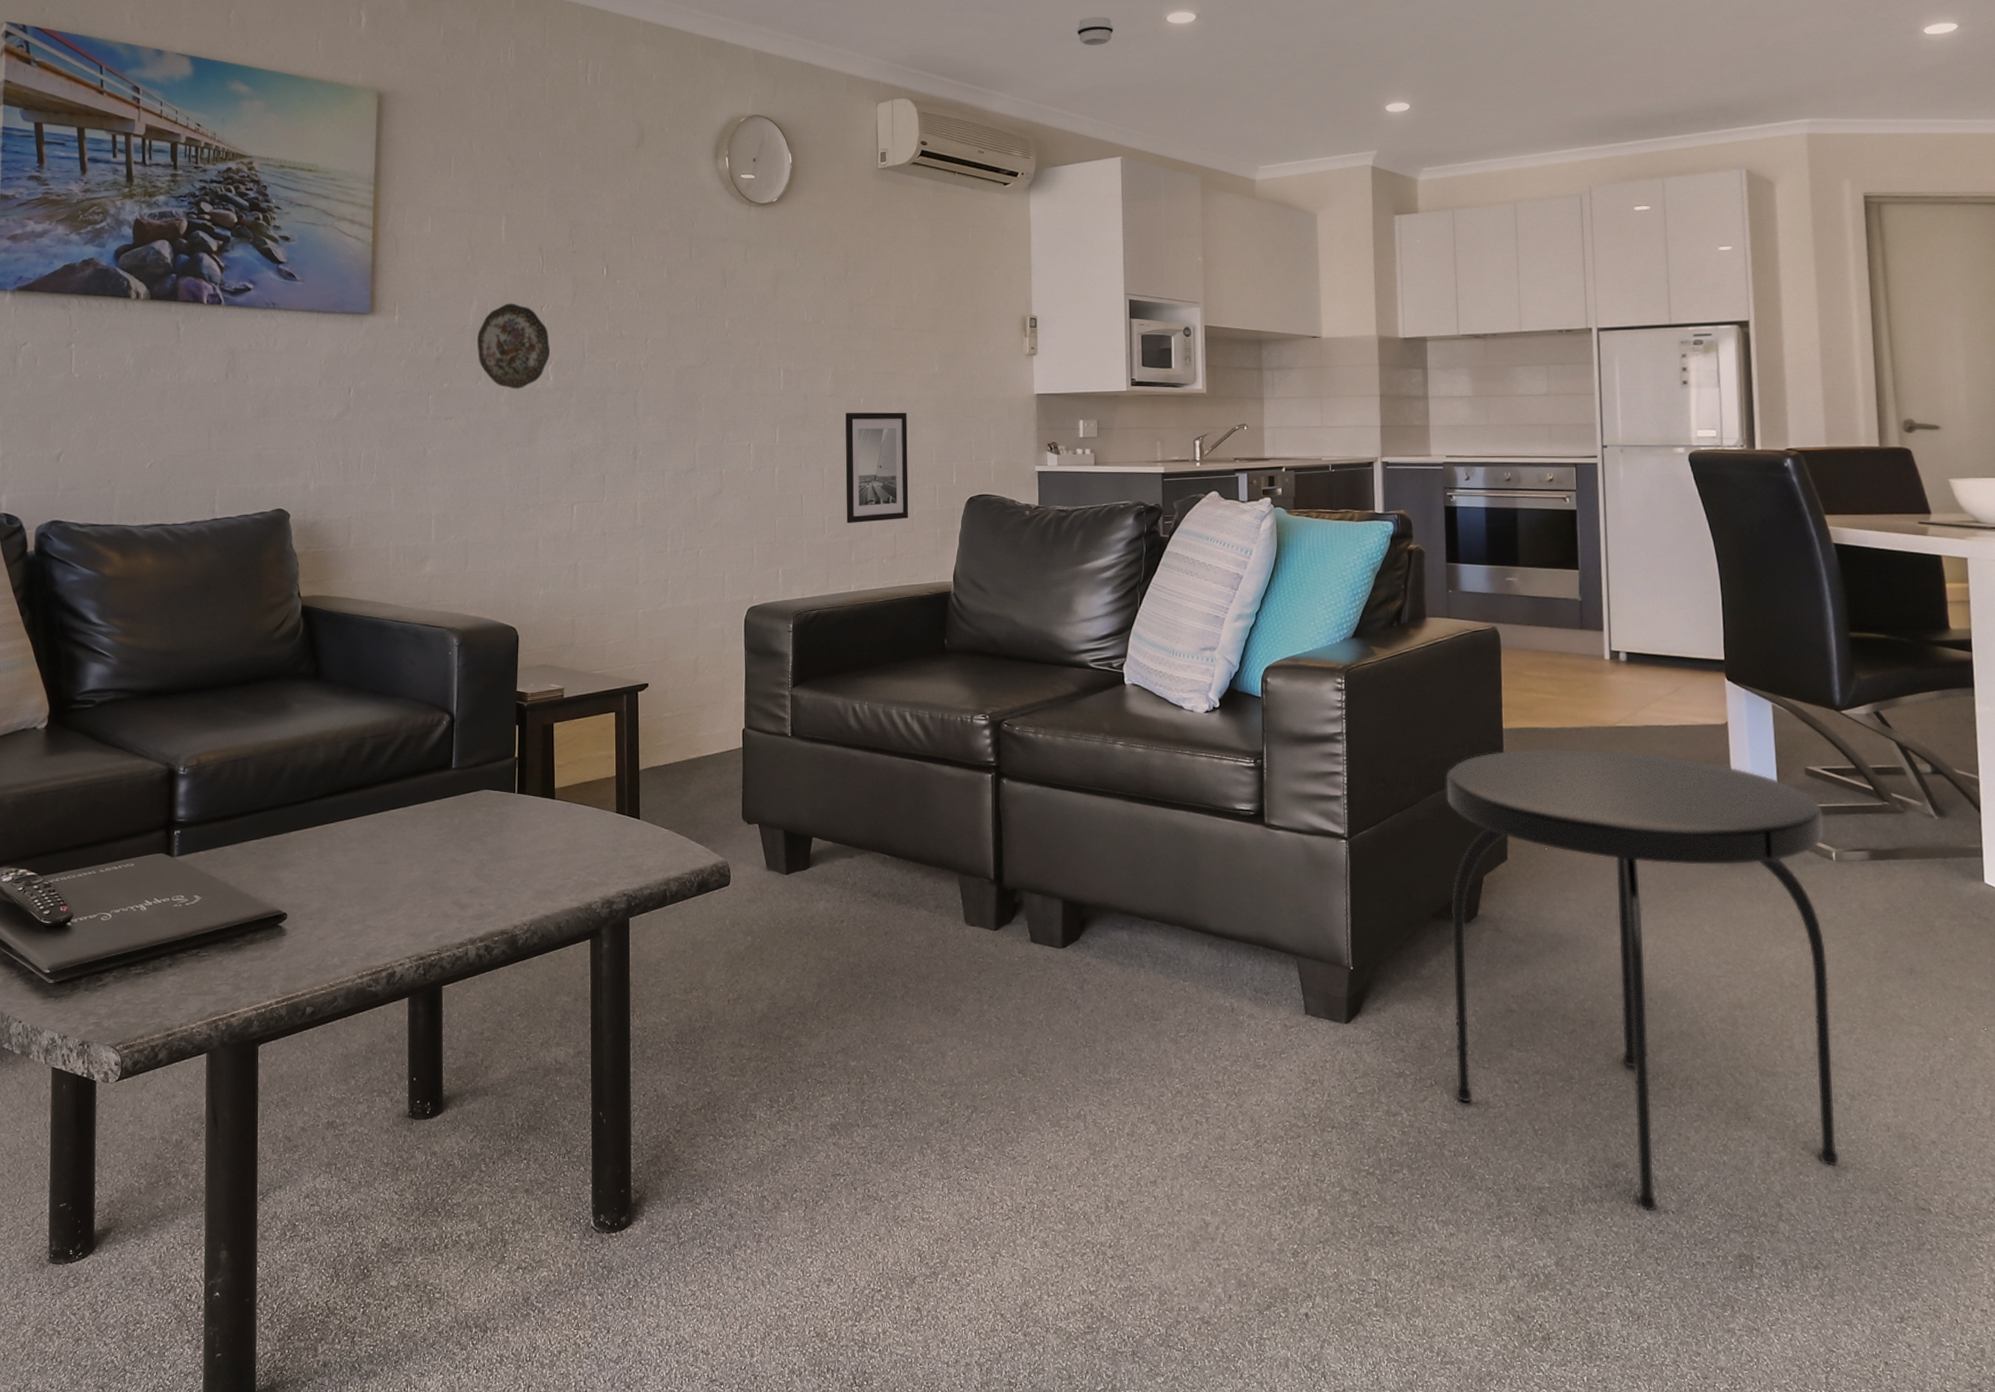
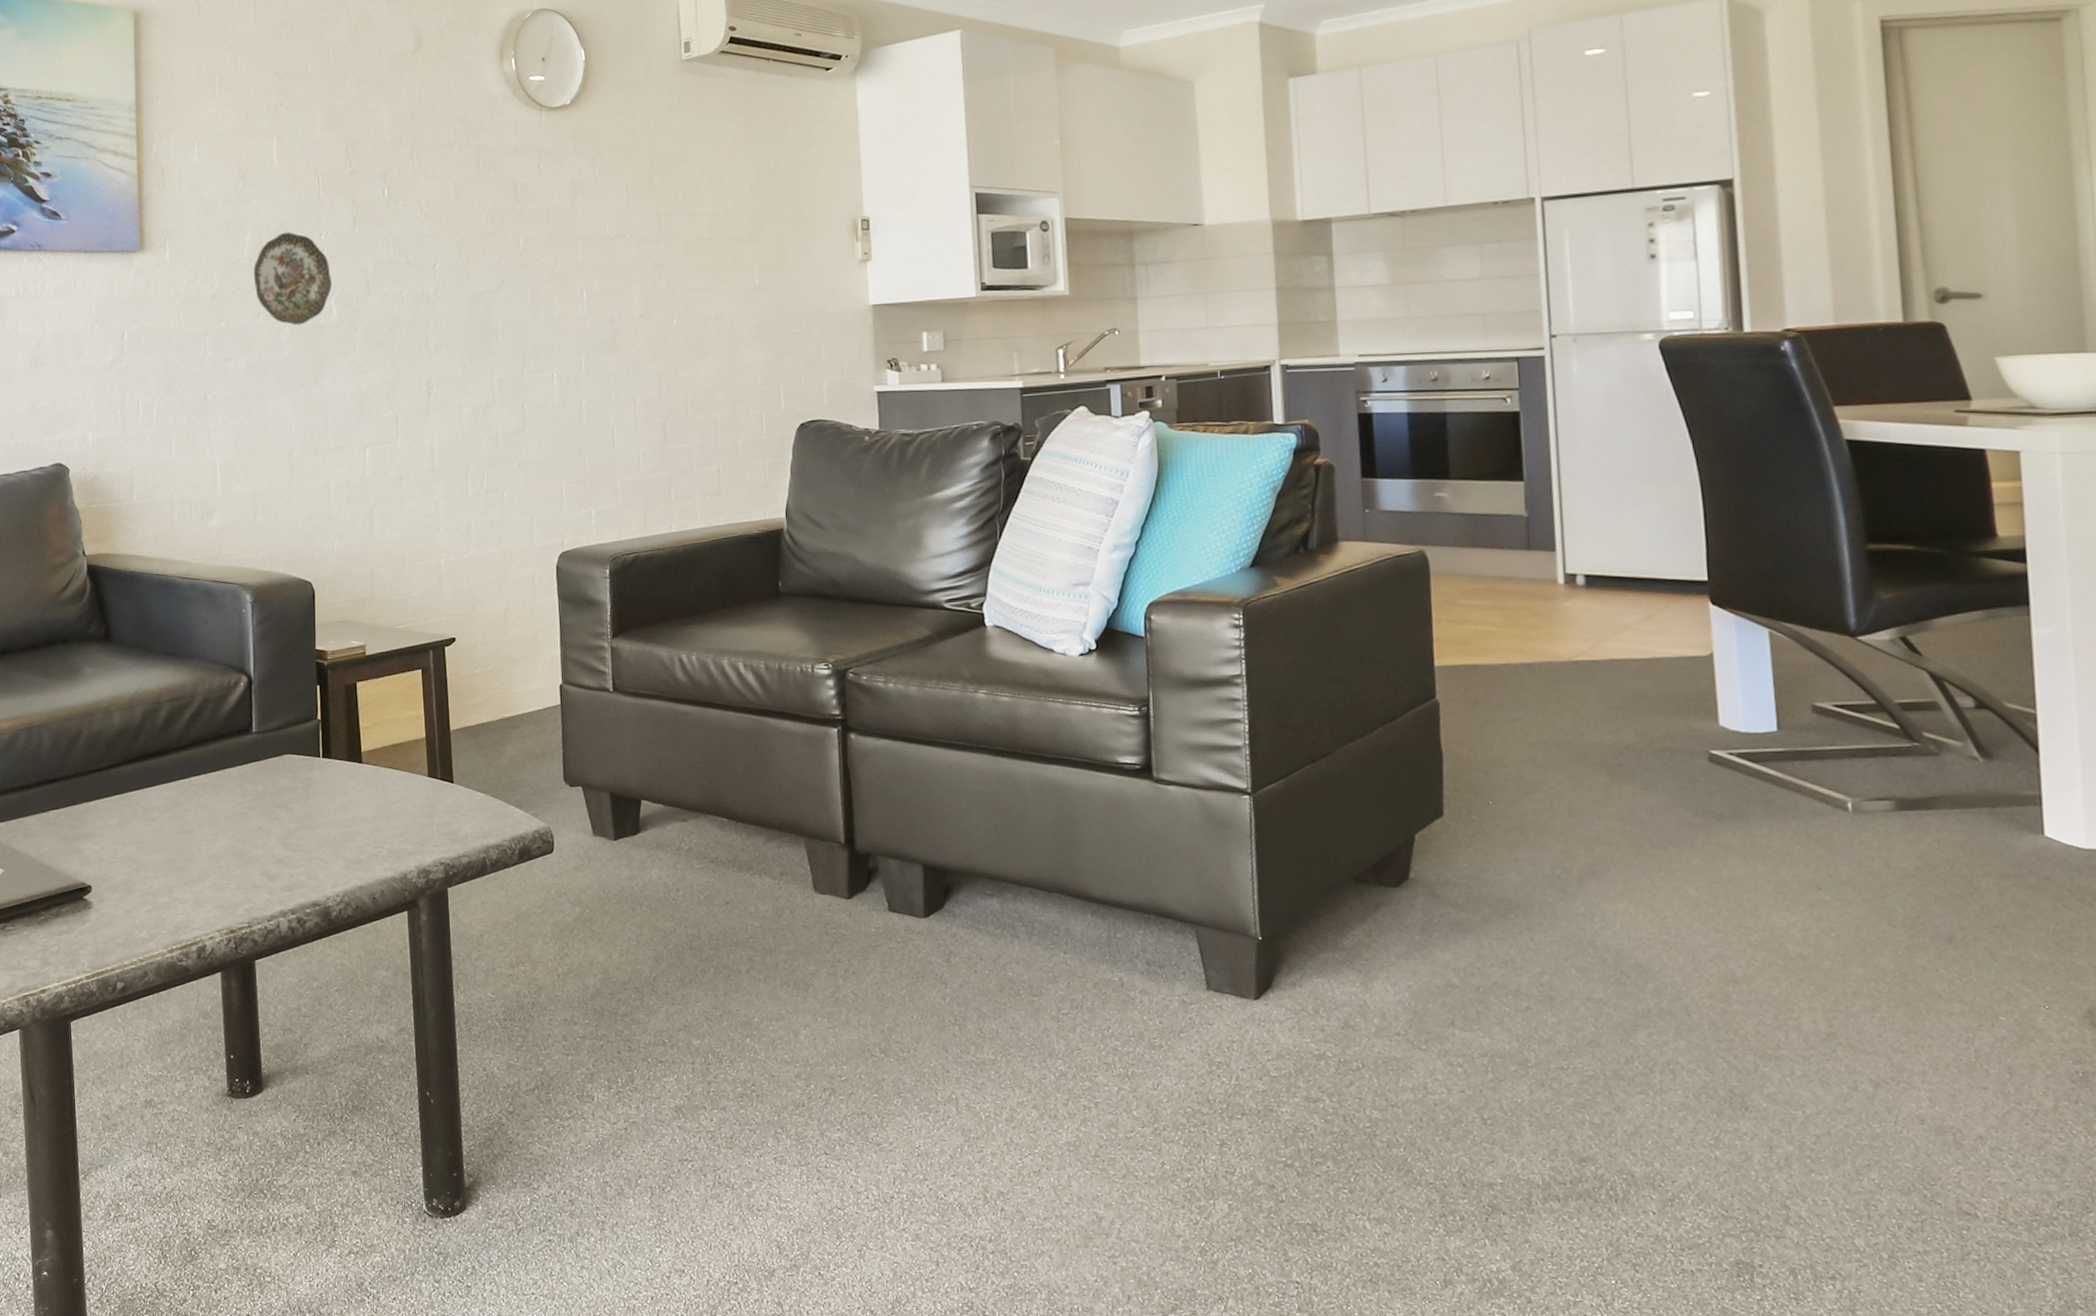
wall art: present [845,412,909,523] -> none [657,331,733,457]
side table: present [1446,748,1840,1212] -> none [1366,687,1861,1212]

